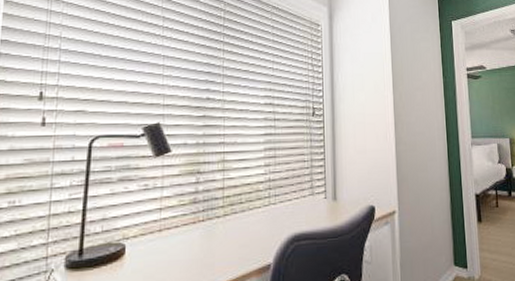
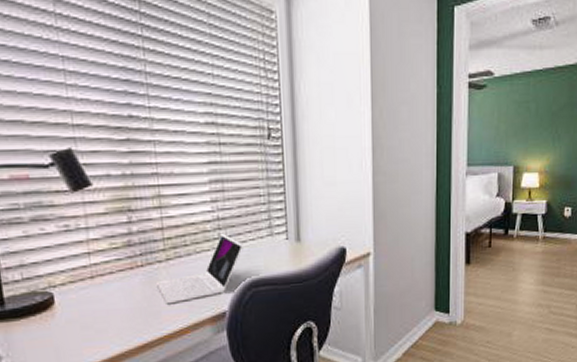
laptop: none [212,192,289,257] -> present [155,232,243,305]

